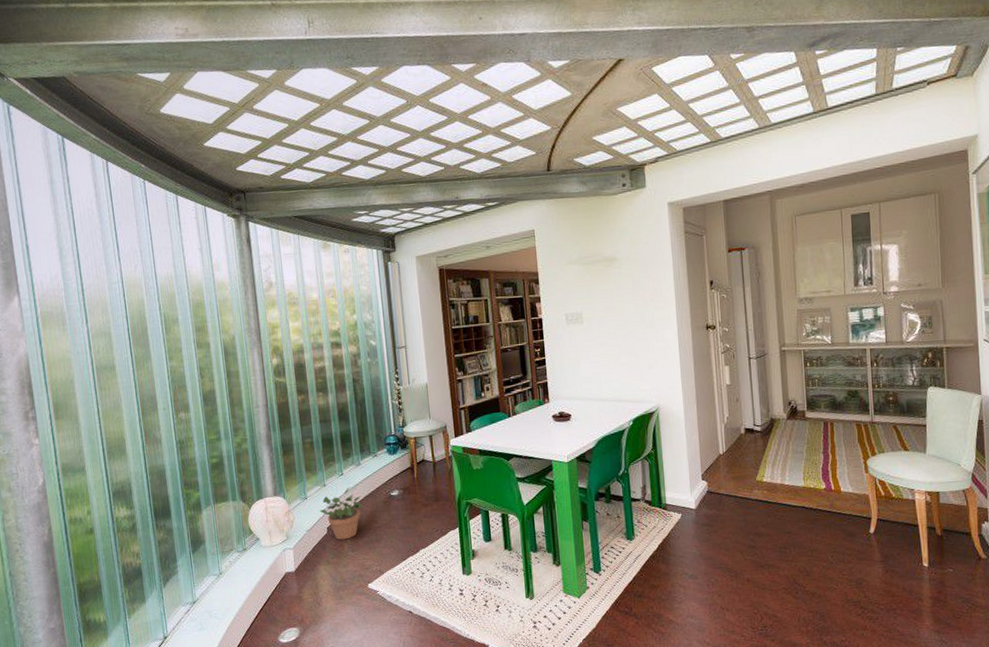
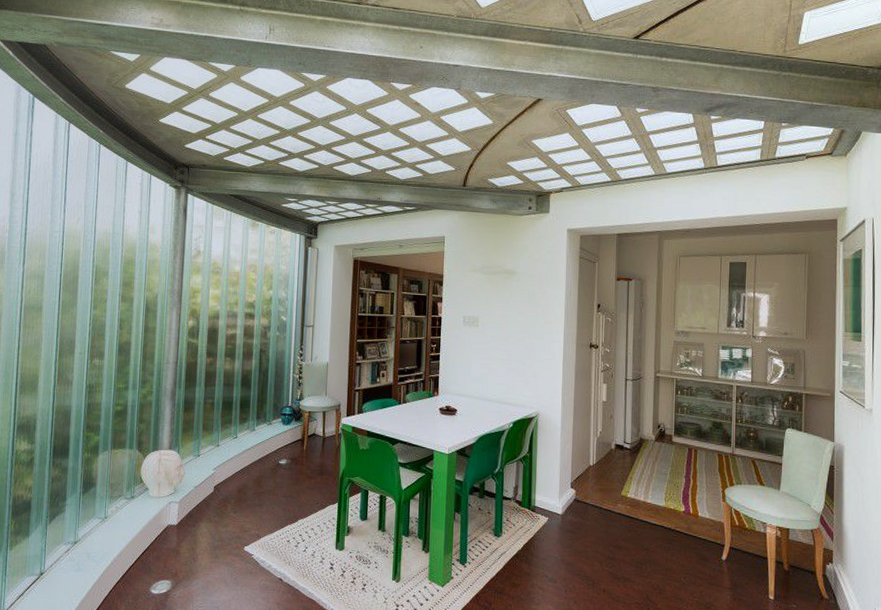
potted plant: present [320,488,363,540] -> none [210,451,251,501]

